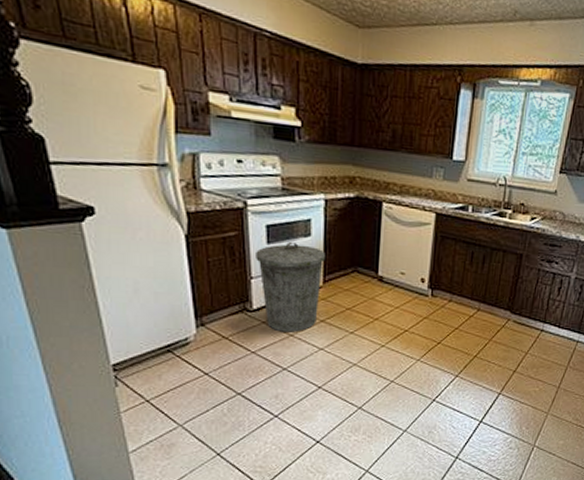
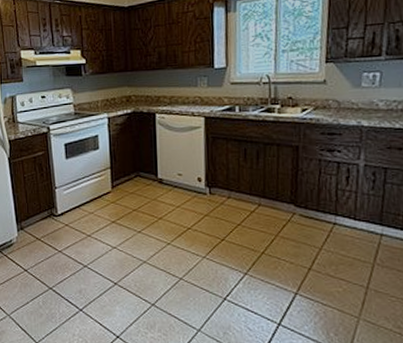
trash can: present [256,241,325,333] -> none [58,155,112,233]

